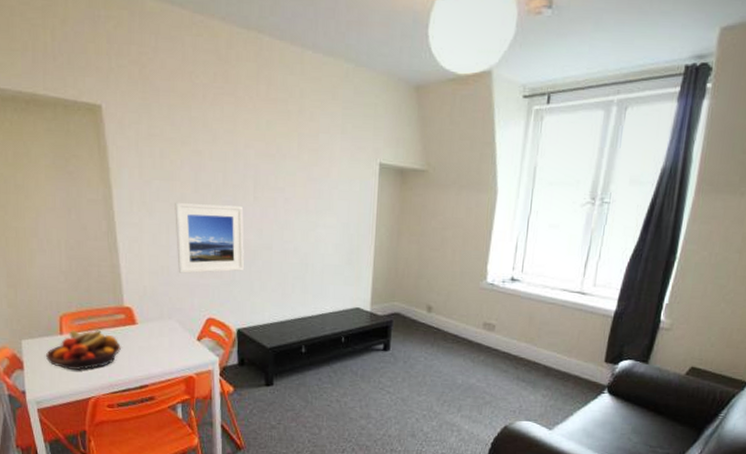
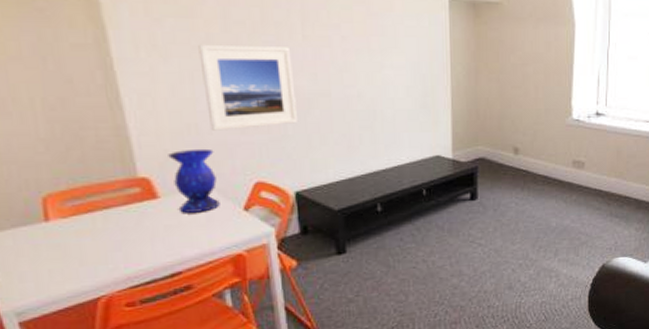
fruit bowl: present [46,330,121,371] -> none [25,210,139,266]
vase: none [146,287,180,339] -> present [168,148,220,213]

